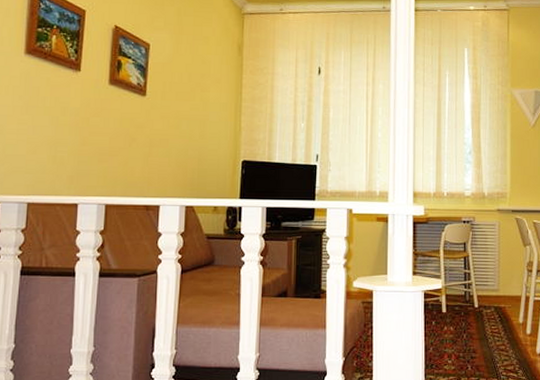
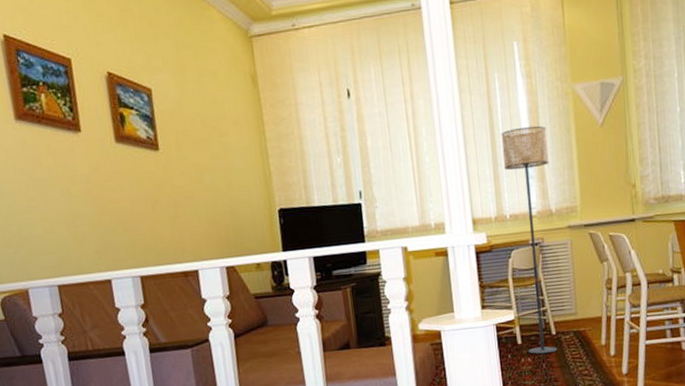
floor lamp: none [446,118,486,325] -> present [501,125,558,355]

